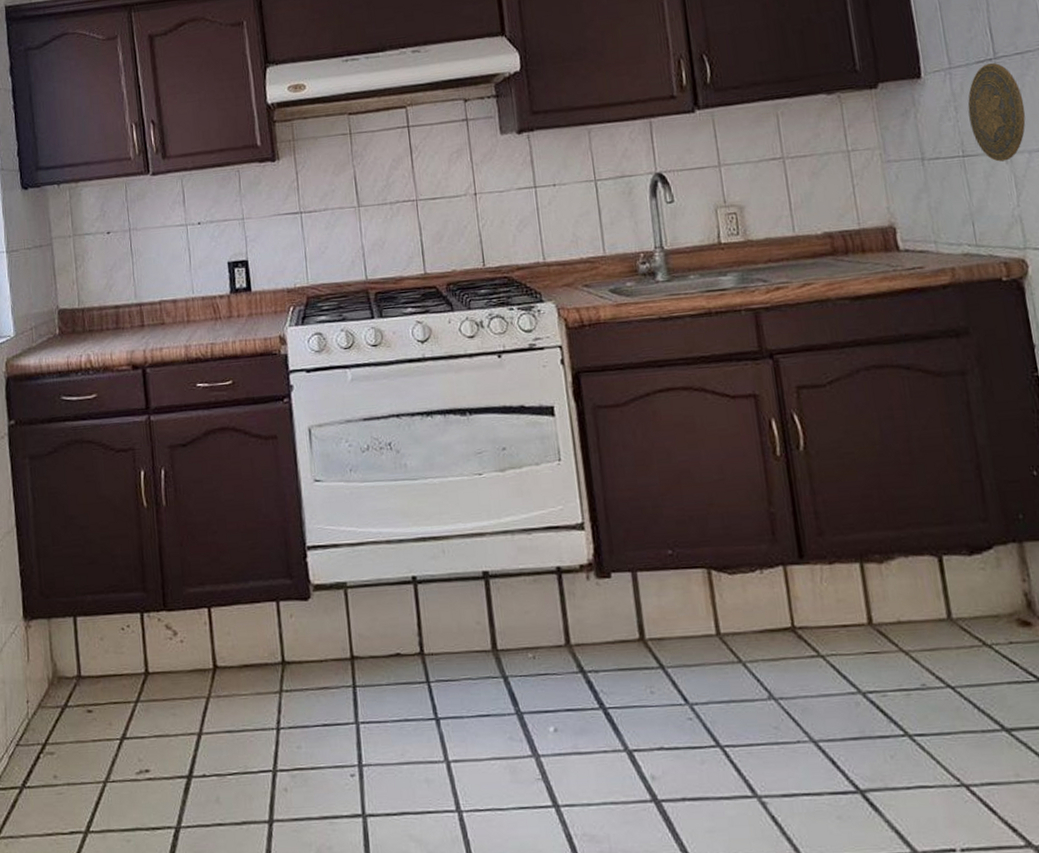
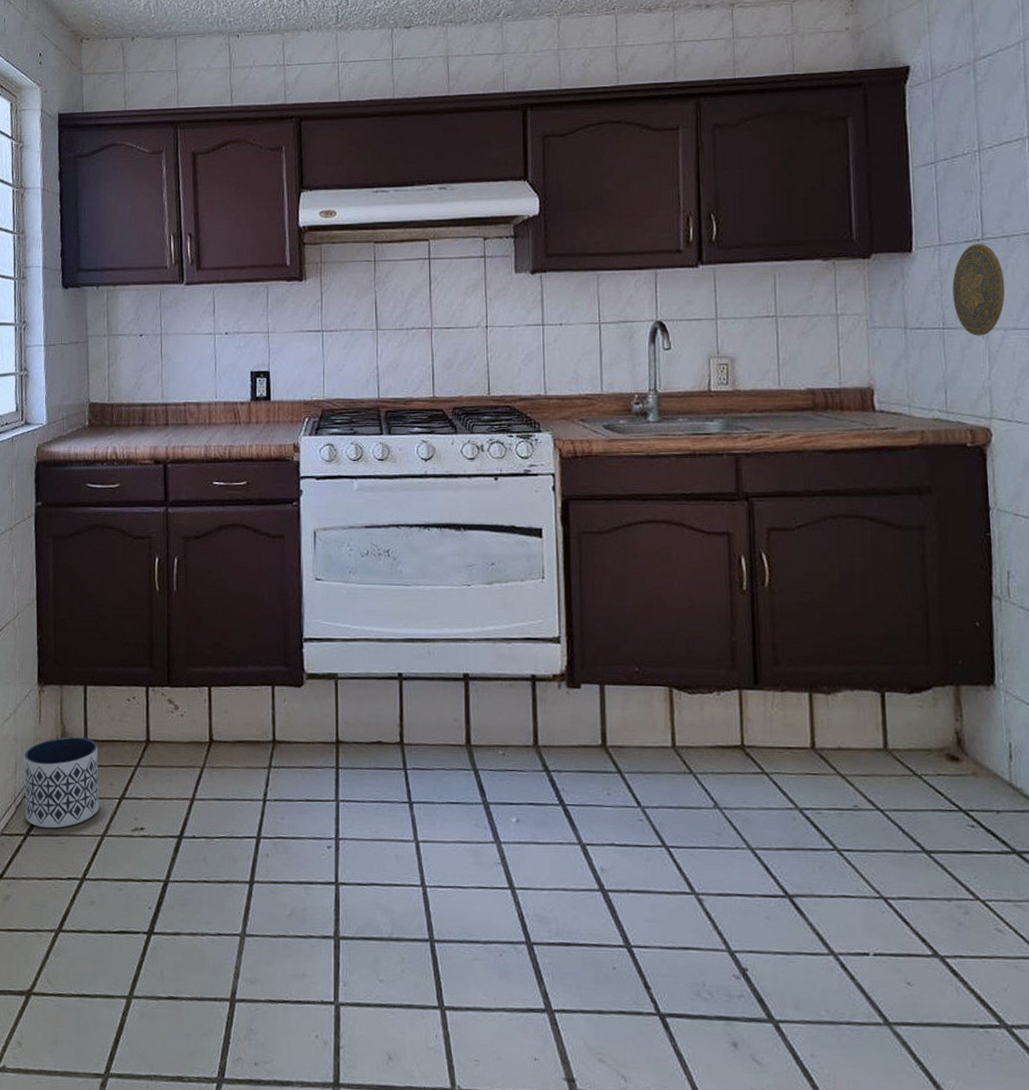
planter: none [13,674,99,779] -> present [24,737,99,829]

